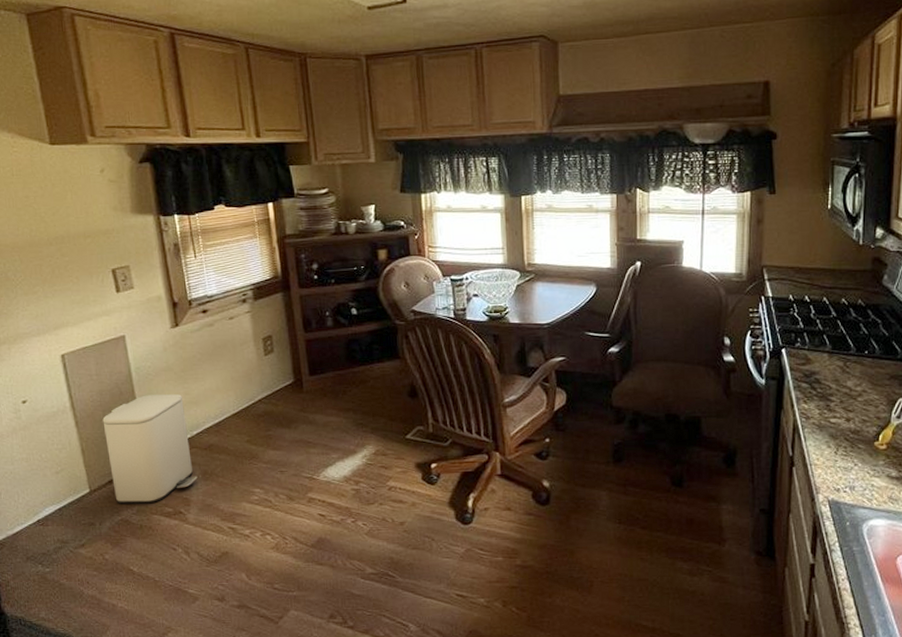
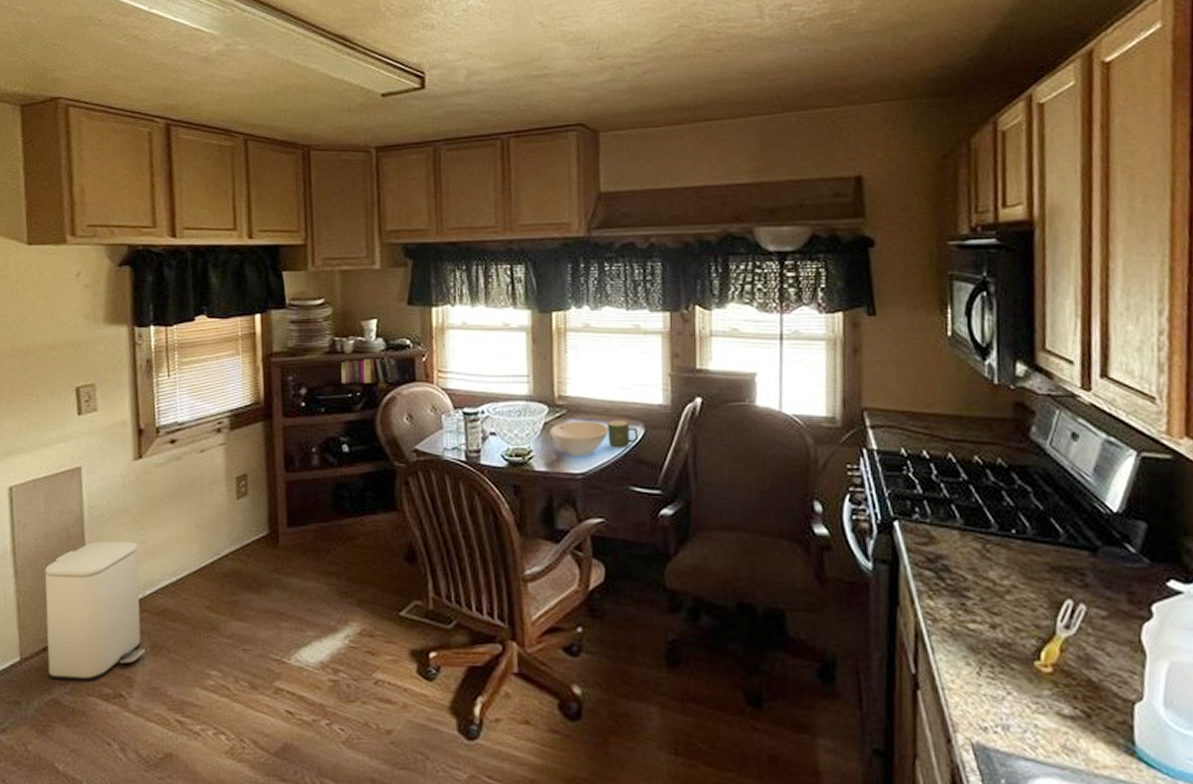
books: none [345,230,397,259] -> present [340,350,401,384]
bowl: none [521,282,569,311] -> present [549,420,609,456]
mug: none [567,281,592,303] -> present [607,420,639,449]

